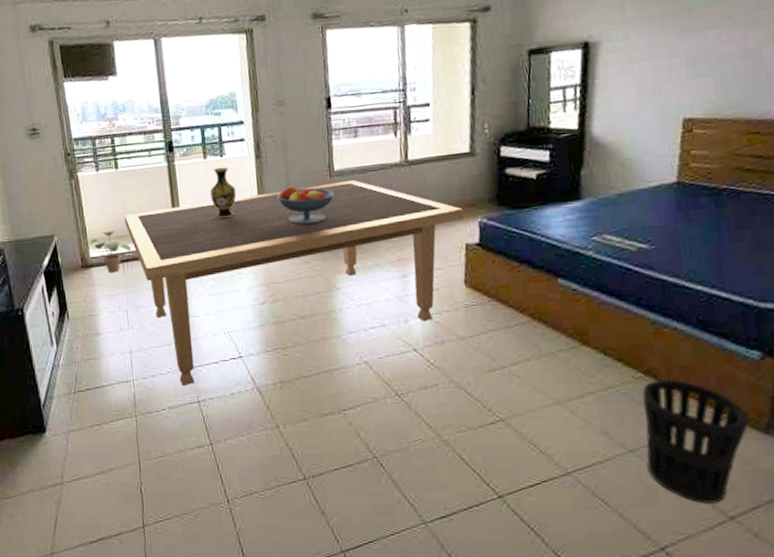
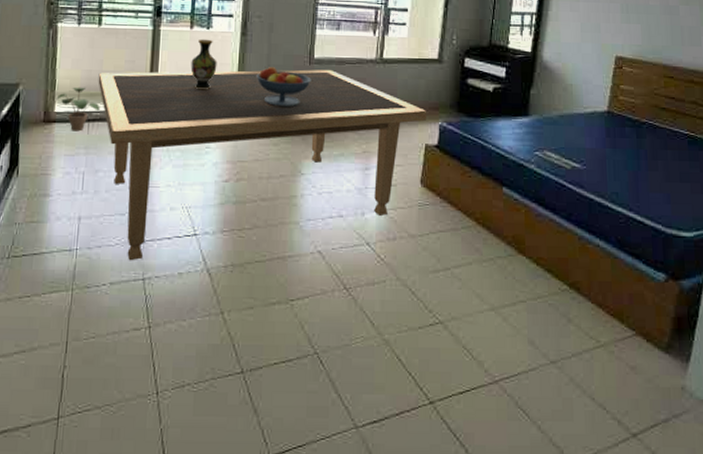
wastebasket: present [642,378,749,504] -> none [565,292,653,419]

